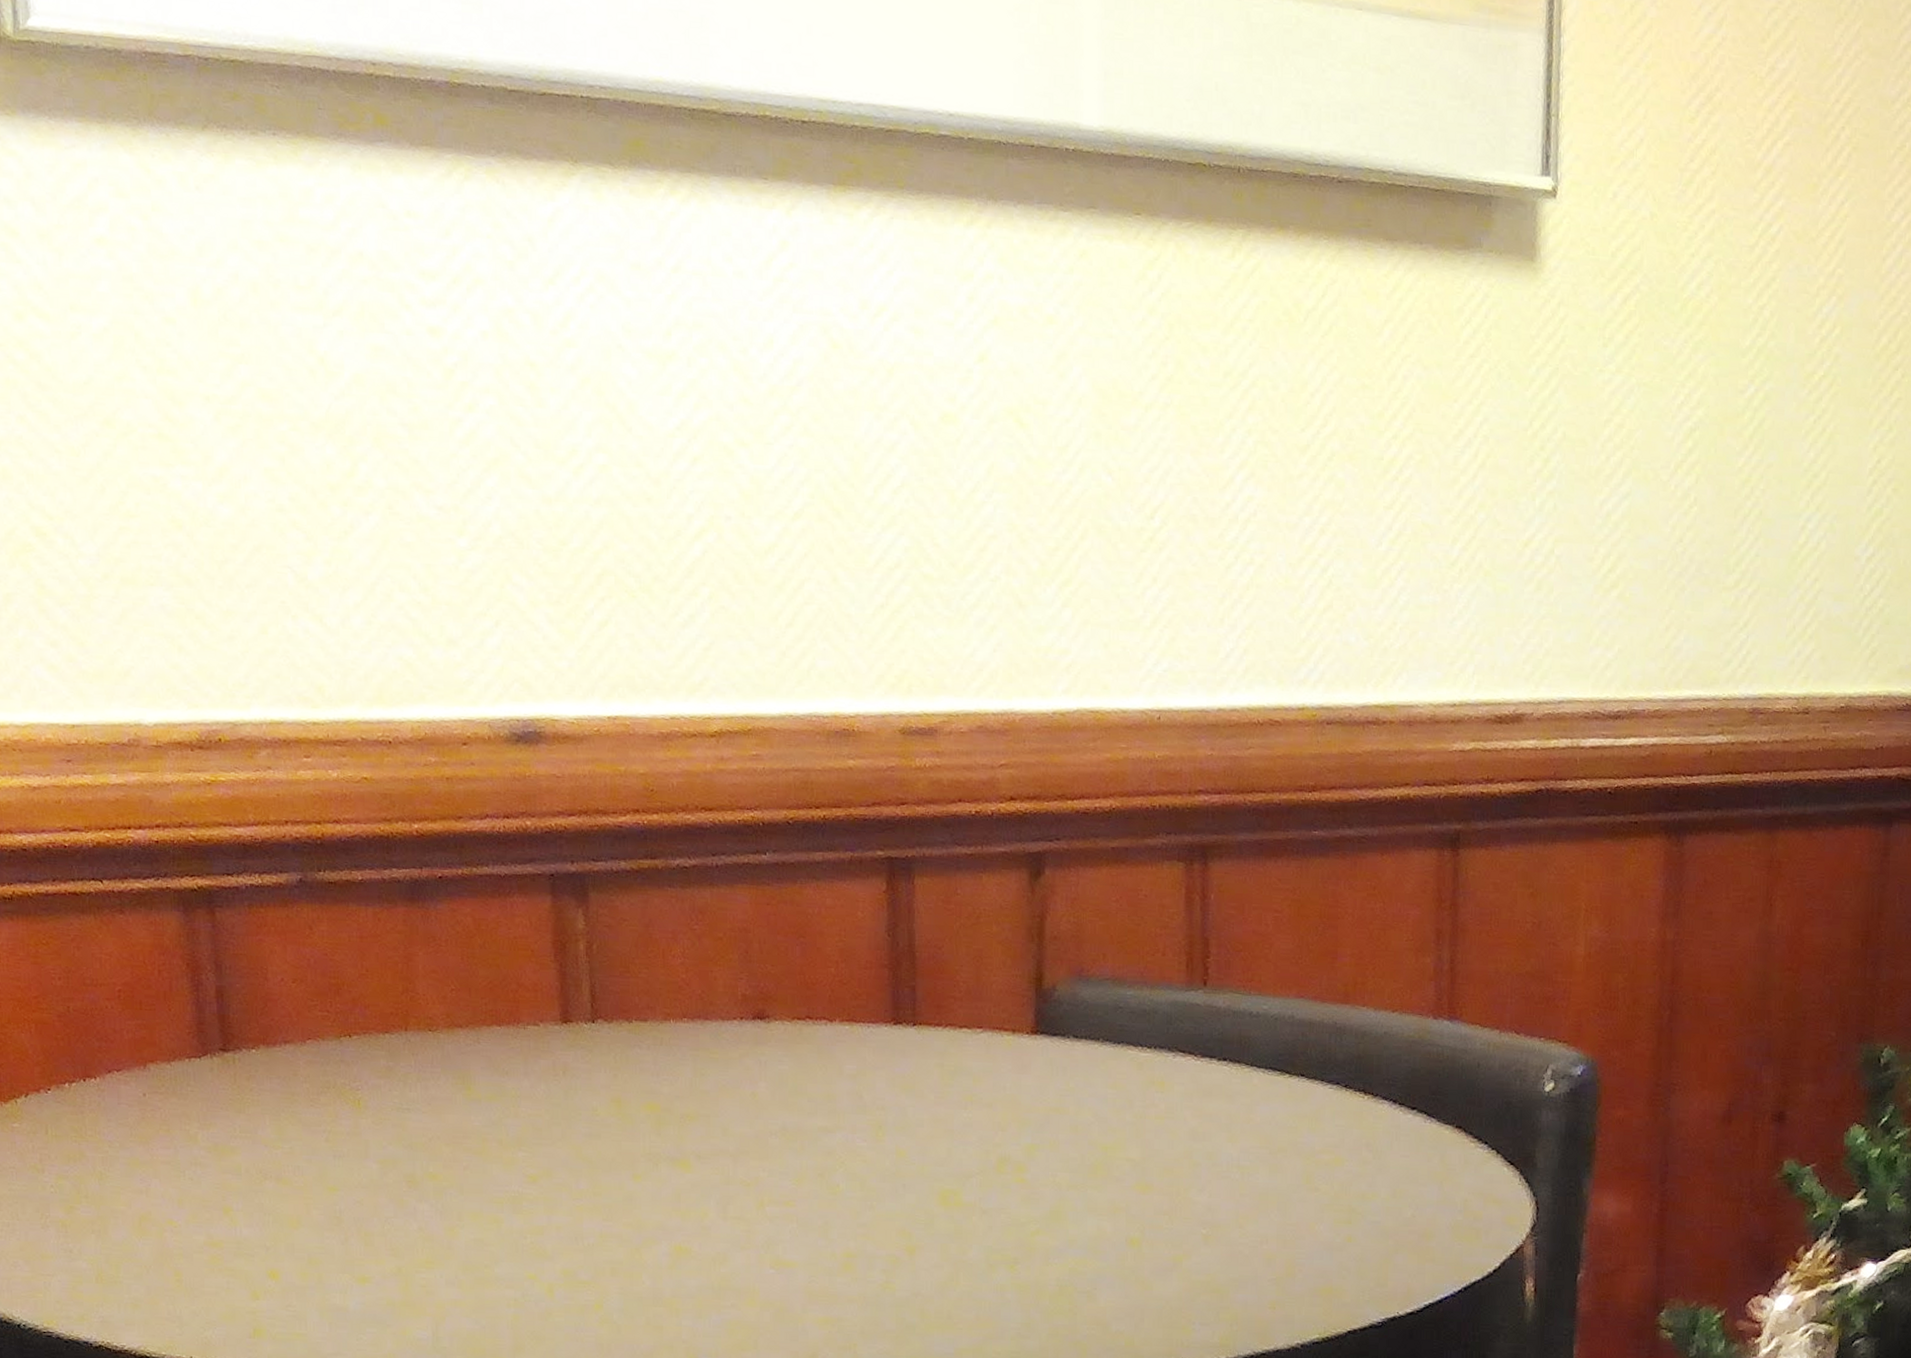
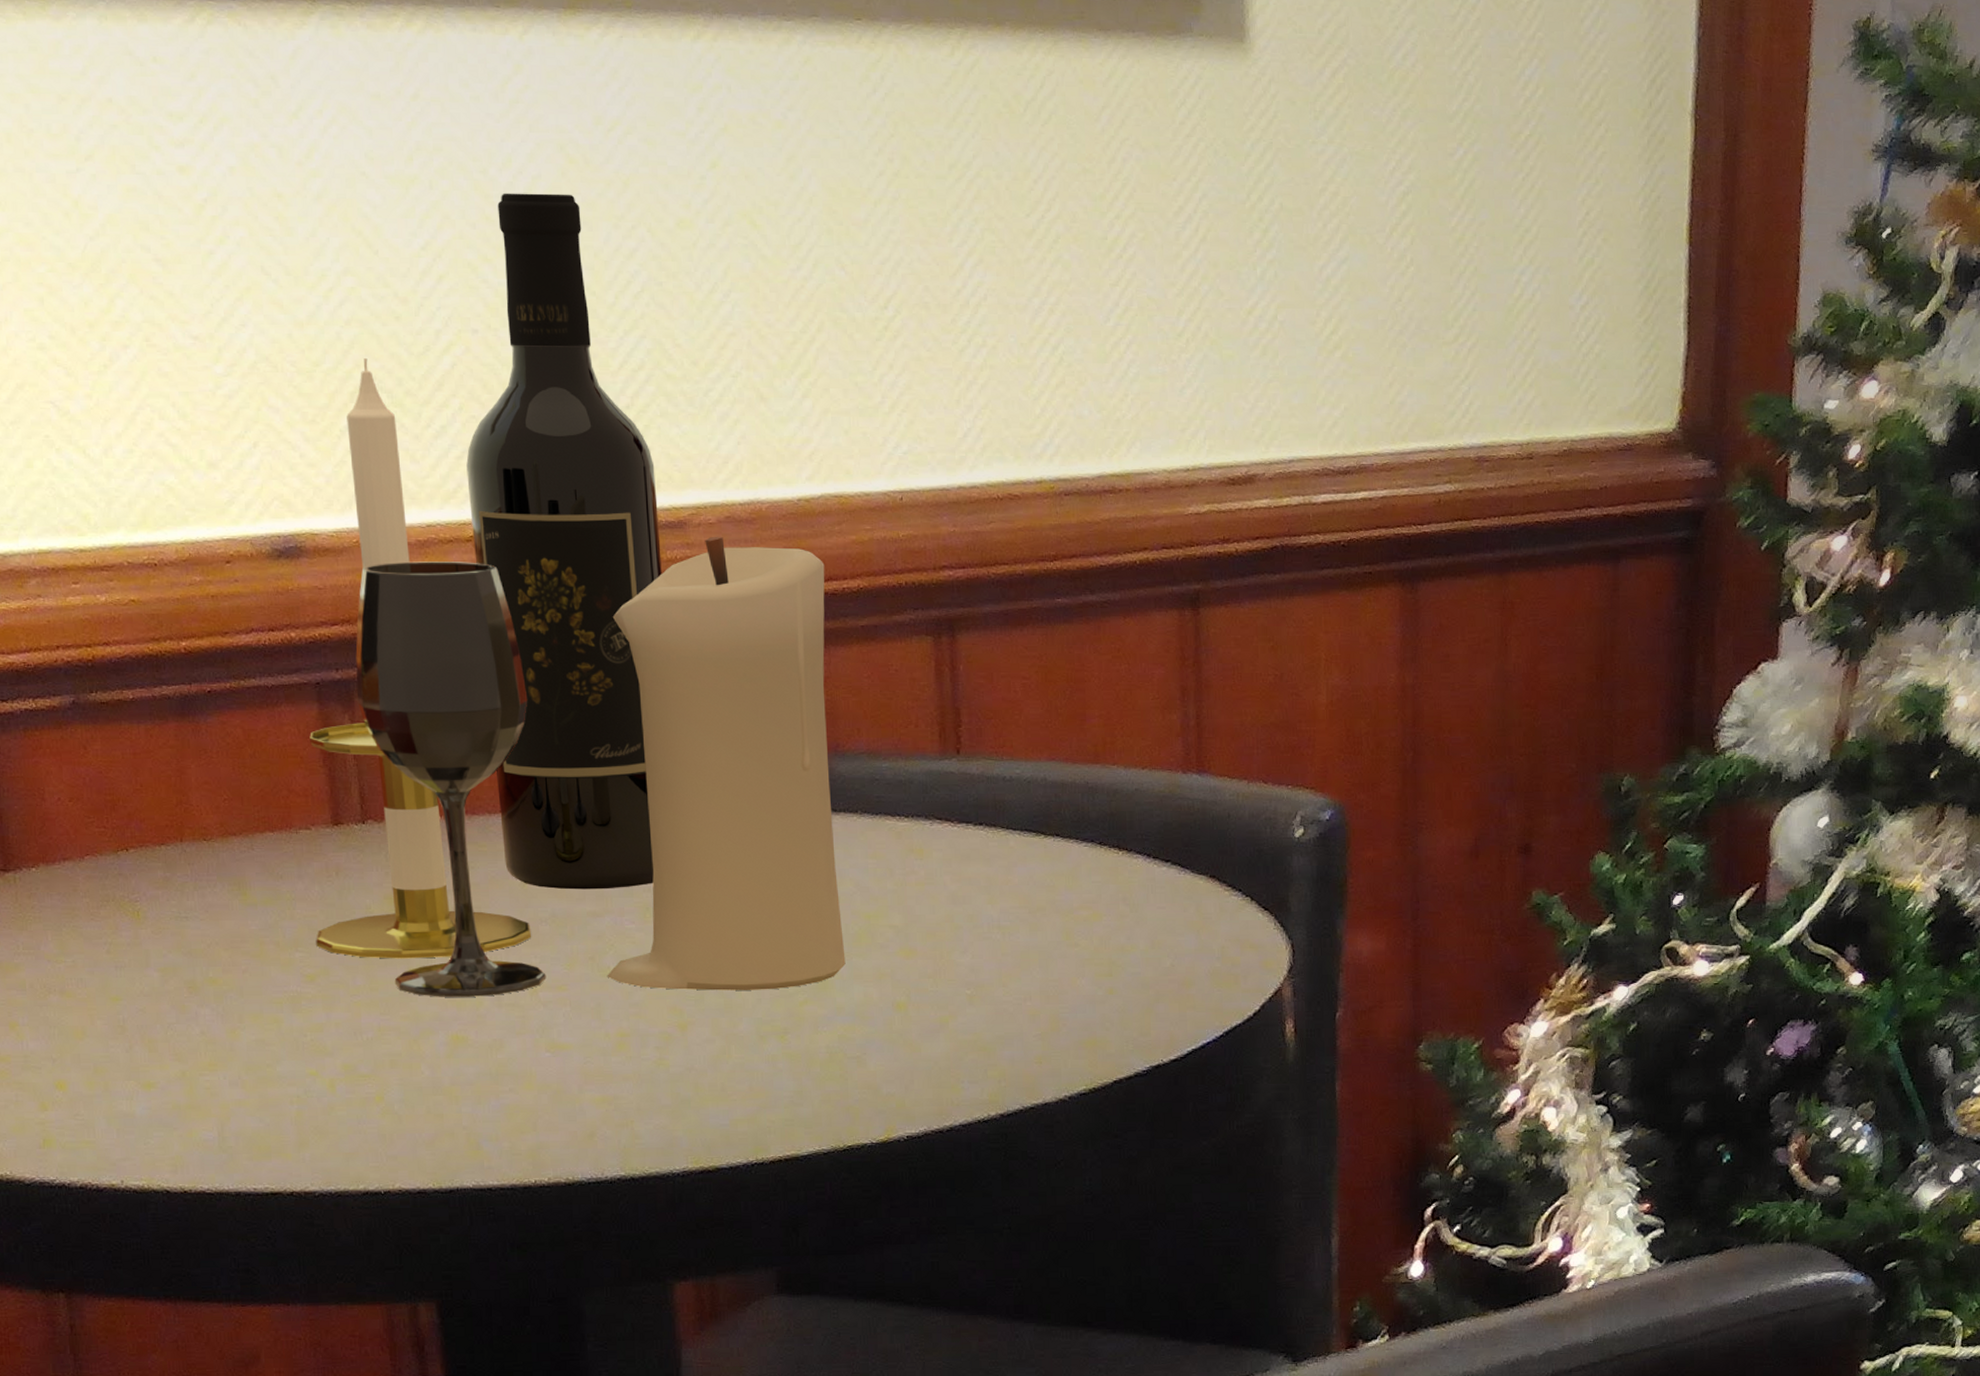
candle: none [540,540,760,1166] -> present [310,358,531,959]
wine glass: none [591,754,774,1208] -> present [355,561,547,997]
wine bottle: none [714,375,910,1105] -> present [466,193,662,890]
candle: none [835,745,1080,1218] -> present [607,536,846,991]

